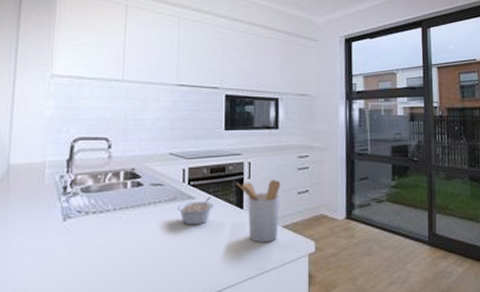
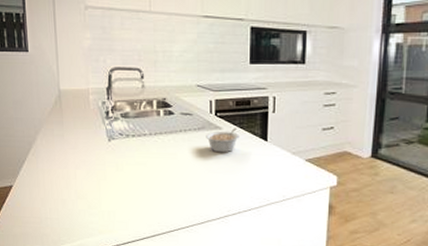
utensil holder: present [237,180,281,243] -> none [261,115,306,174]

